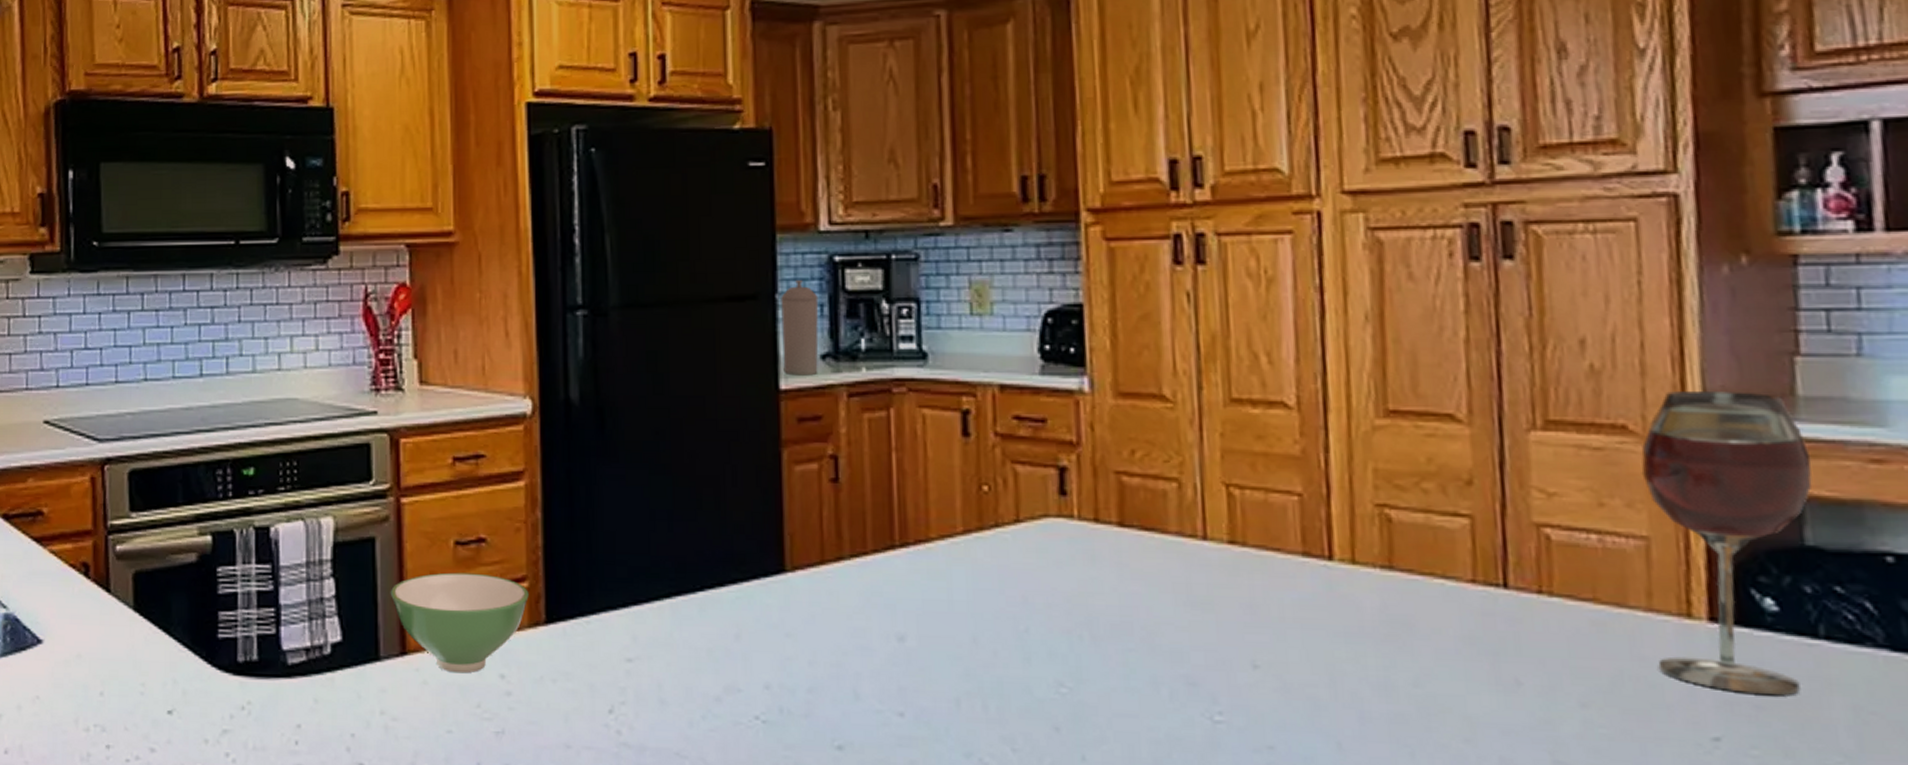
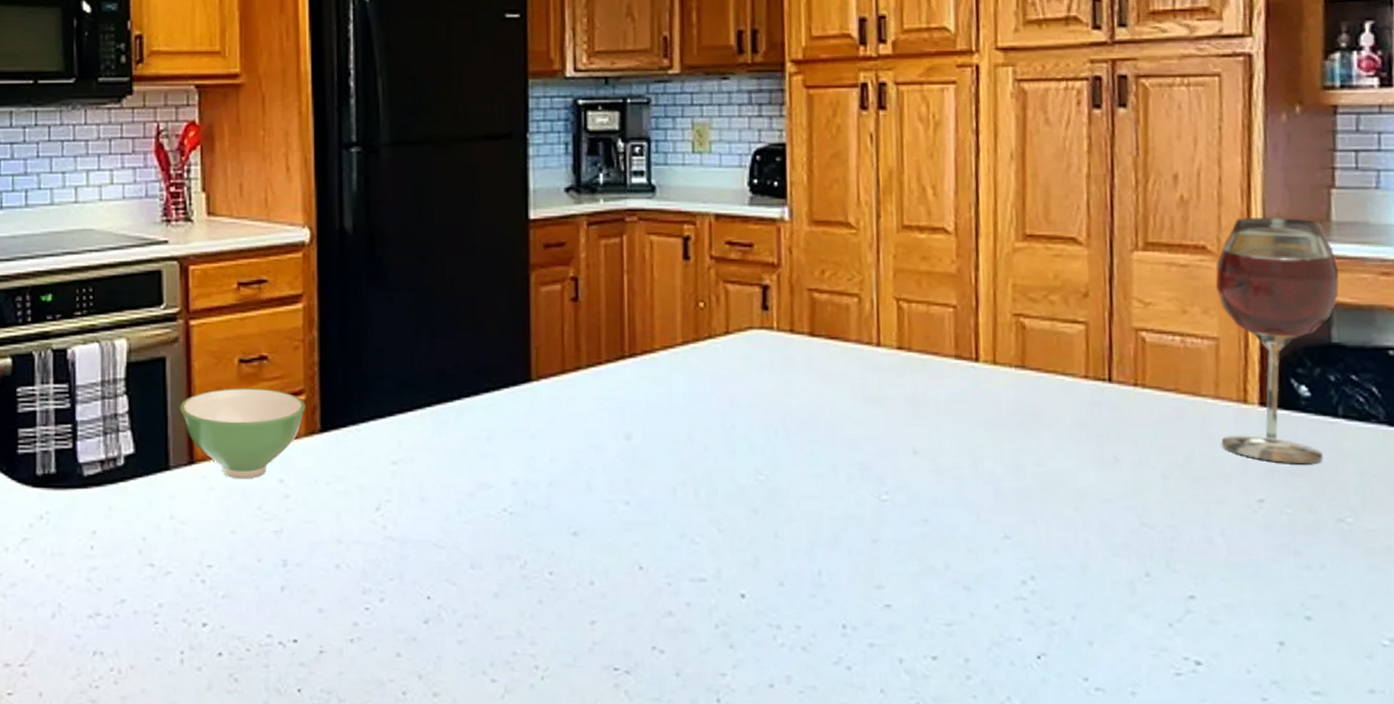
canister: present [781,280,819,376] -> none [531,121,564,207]

